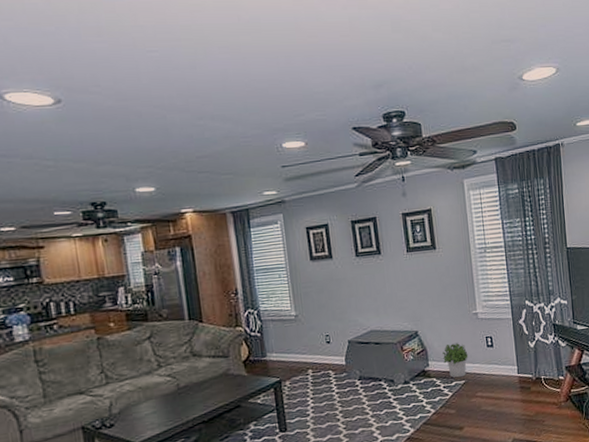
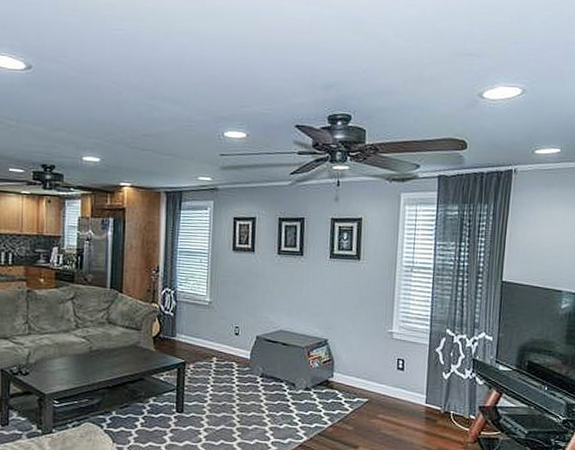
potted plant: present [443,342,469,378] -> none [349,358,376,395]

